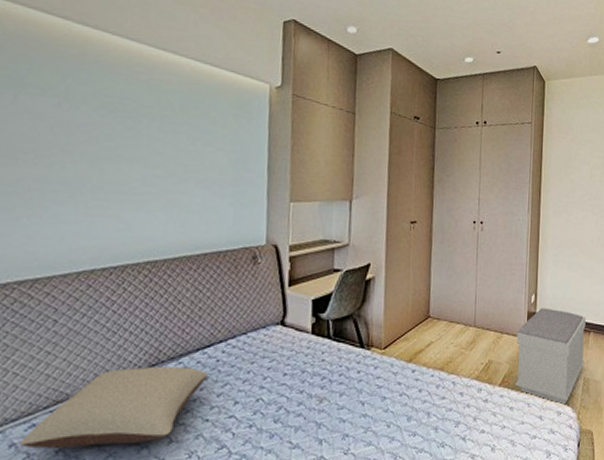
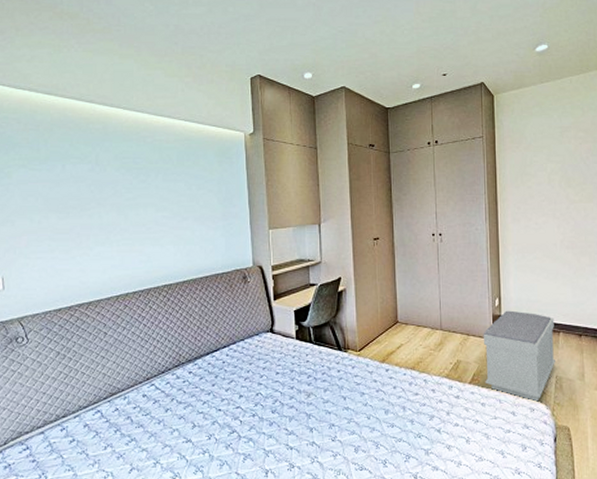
pillow: present [19,367,208,449] -> none [90,367,217,429]

